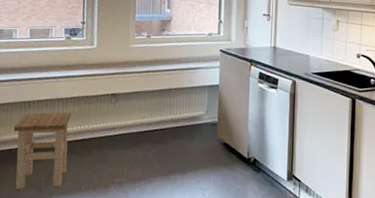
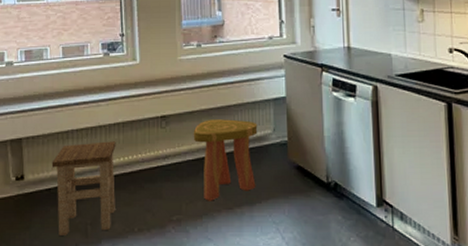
stool: none [138,99,193,168] -> present [193,119,258,201]

